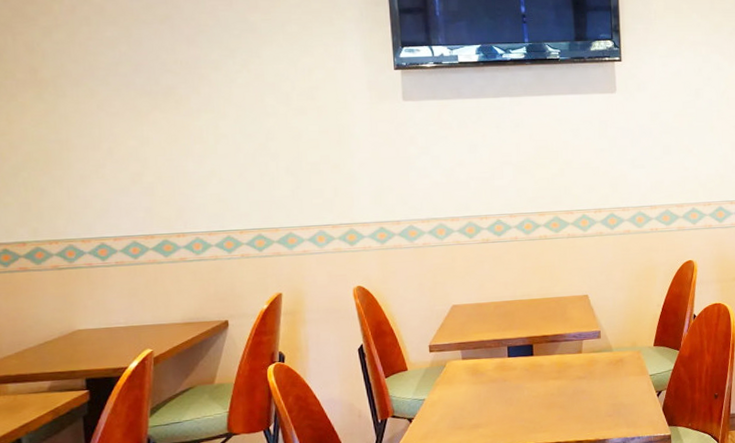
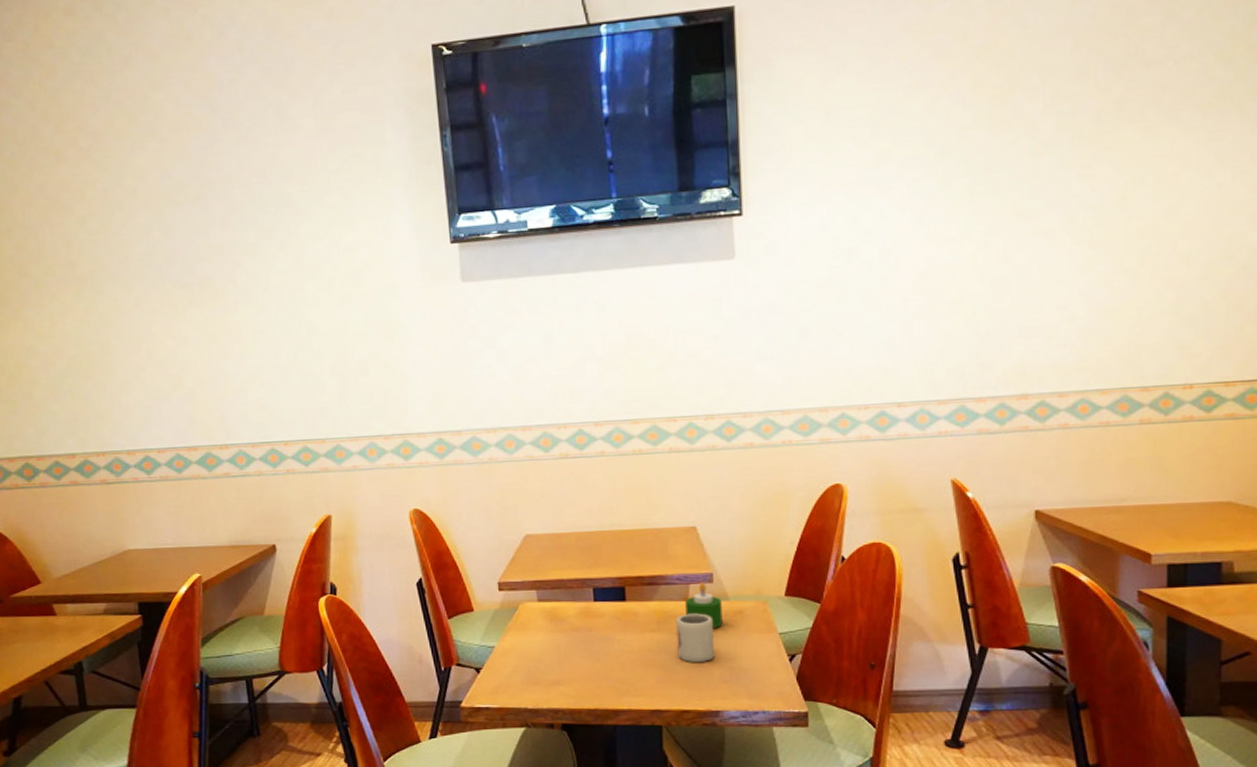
cup: none [572,363,602,403] -> present [676,613,715,663]
candle: none [580,338,608,374] -> present [685,582,723,628]

